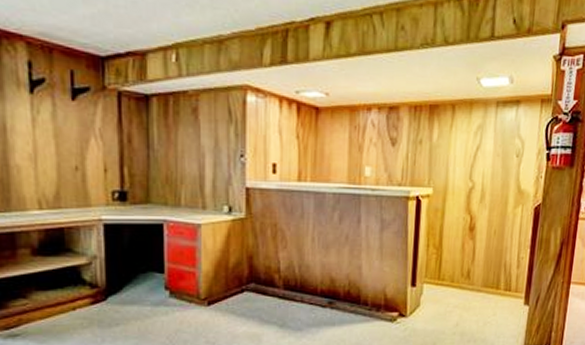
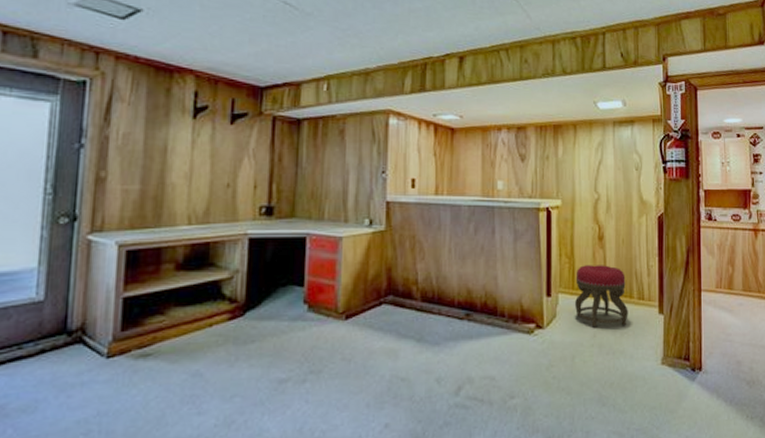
stool: none [439,256,494,317] -> present [574,265,628,328]

